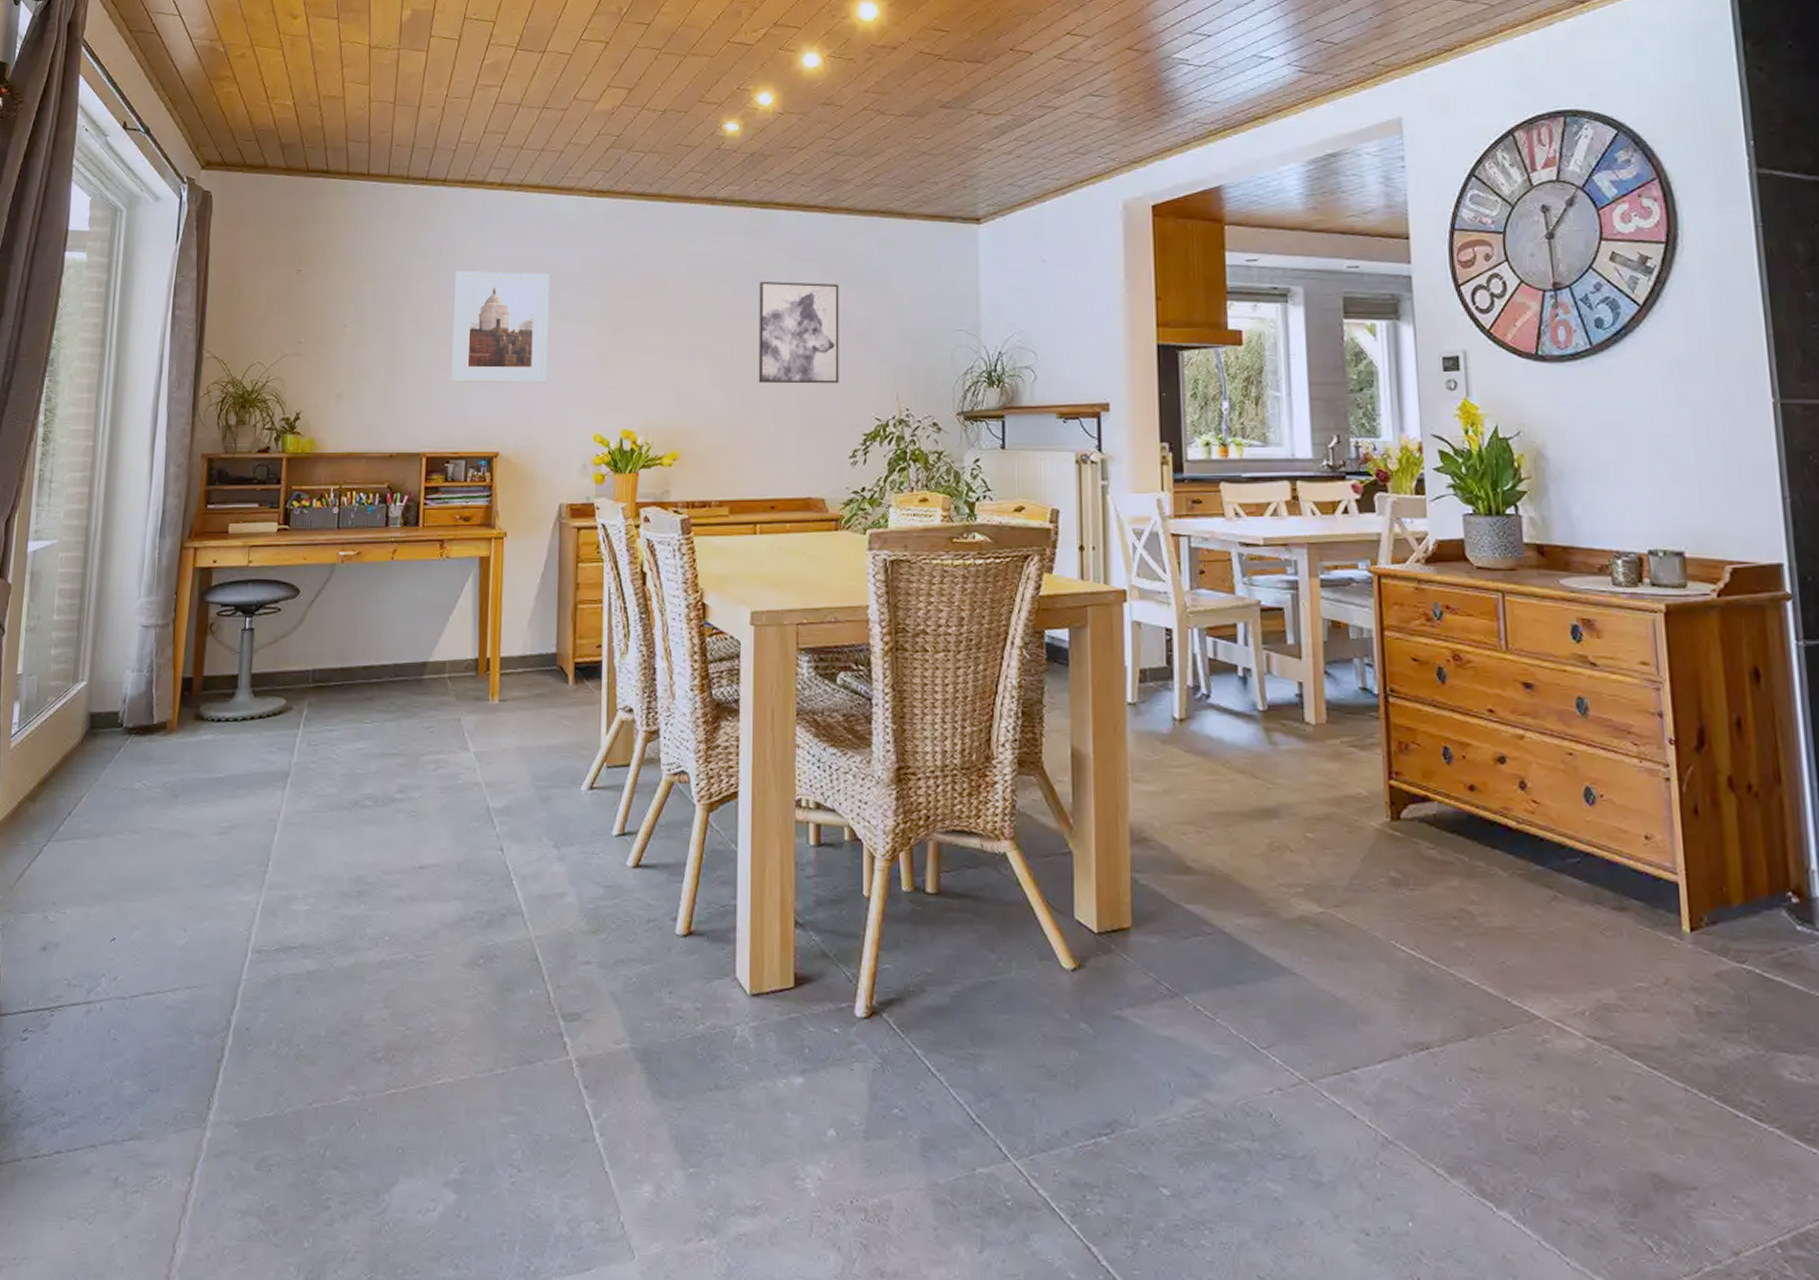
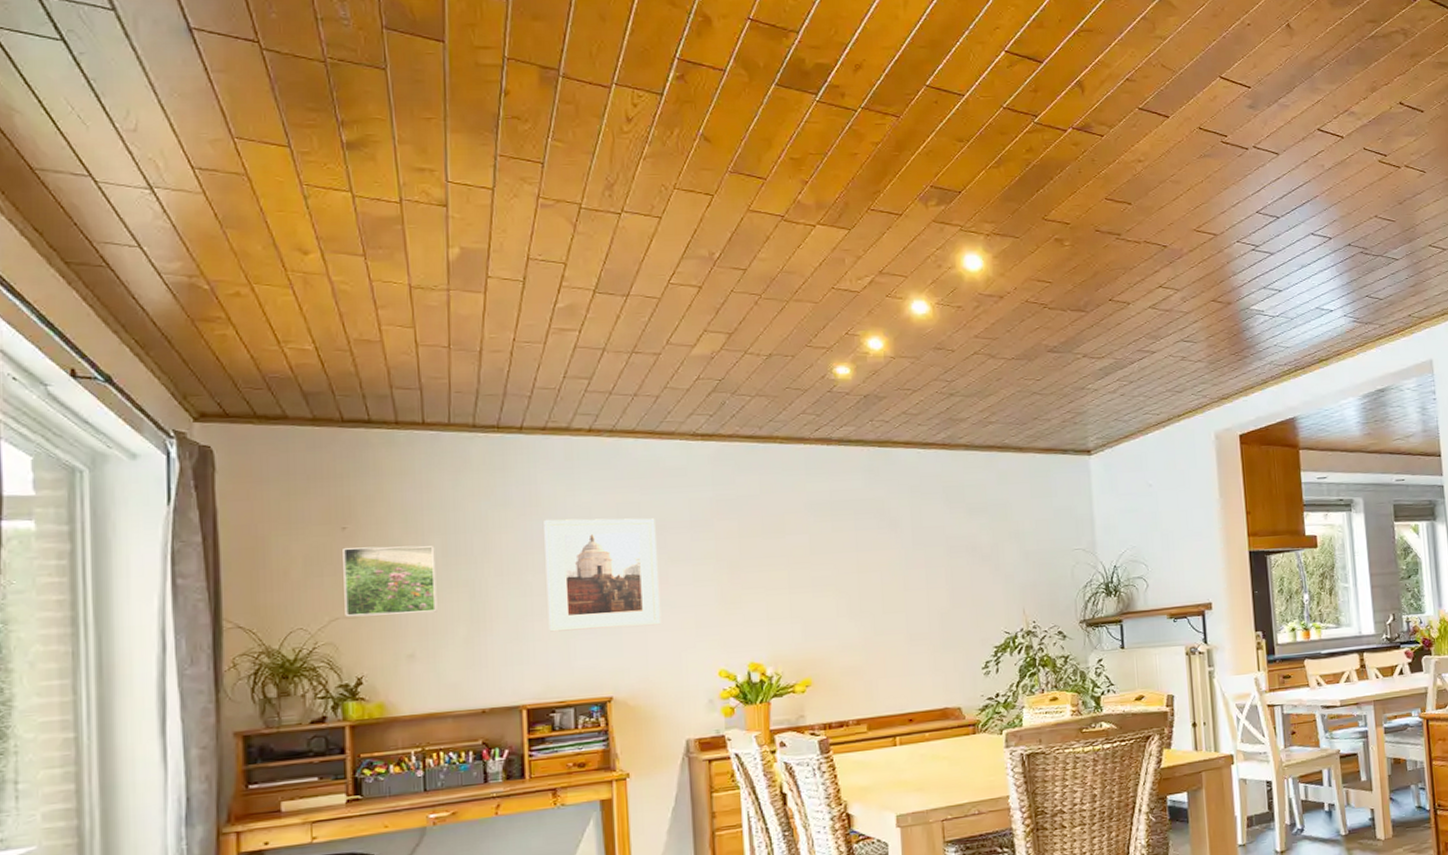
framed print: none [293,289,367,356] -> present [343,545,437,617]
wall art: present [758,281,839,384] -> none [882,514,968,609]

